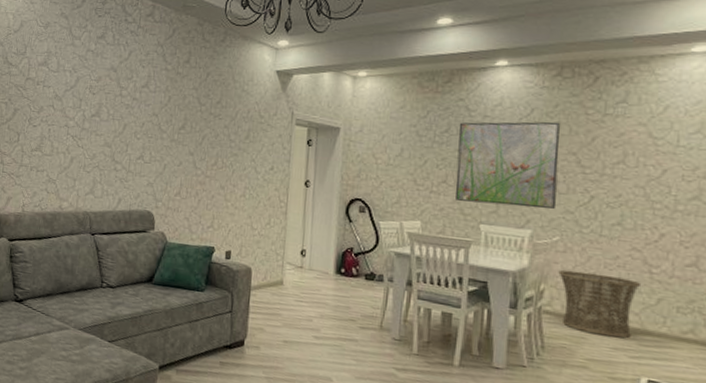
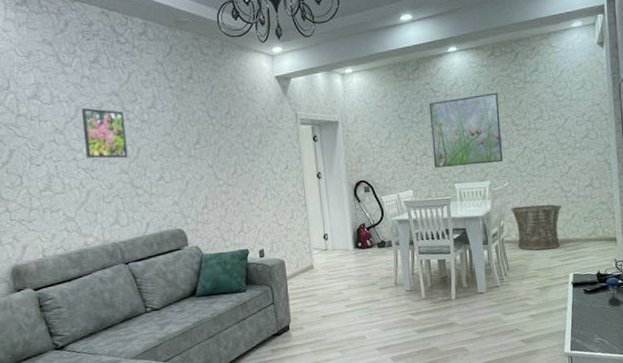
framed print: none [77,79,118,132] -> present [82,107,128,159]

